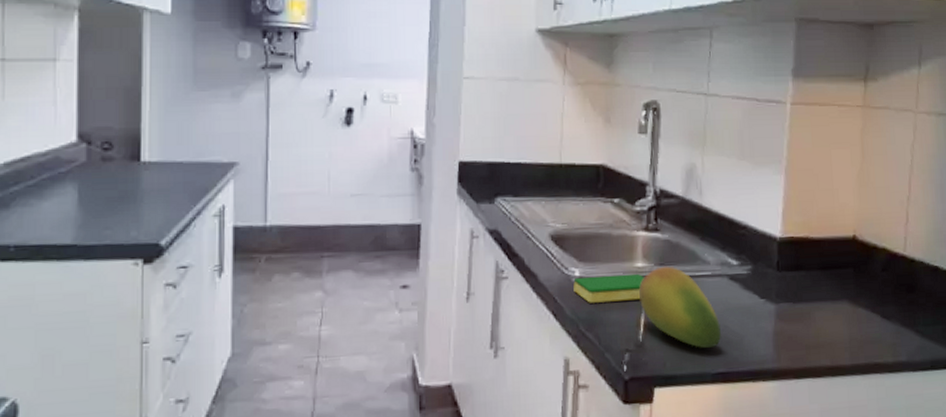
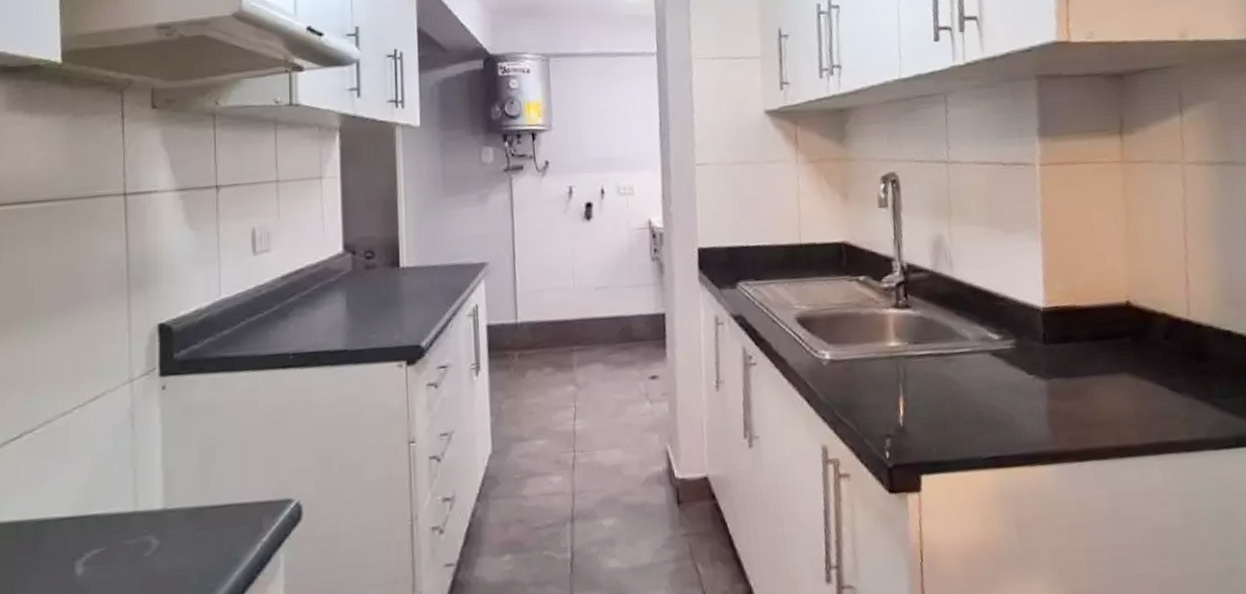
dish sponge: present [573,273,645,303] -> none [824,354,900,387]
fruit: present [639,265,721,348] -> none [894,343,989,431]

